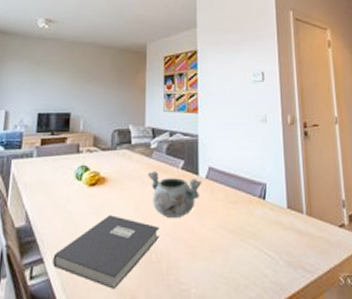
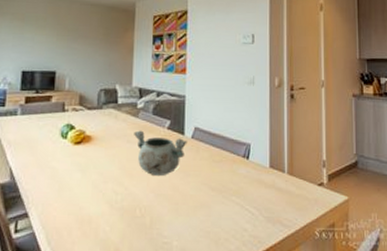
book: present [53,215,160,289] -> none [37,172,144,242]

